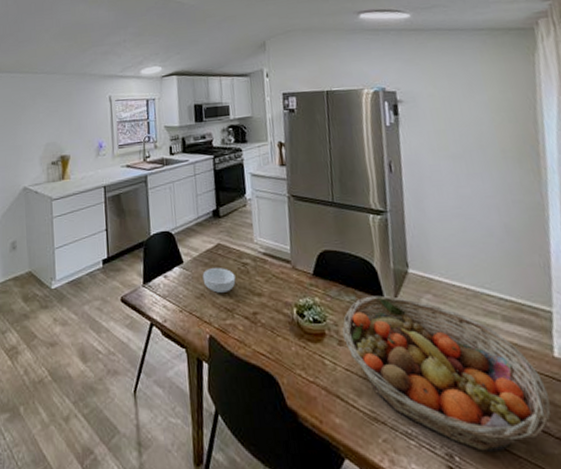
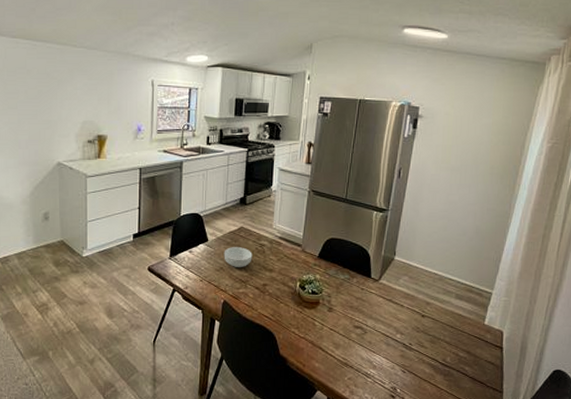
fruit basket: present [342,295,551,451] -> none [333,275,473,386]

